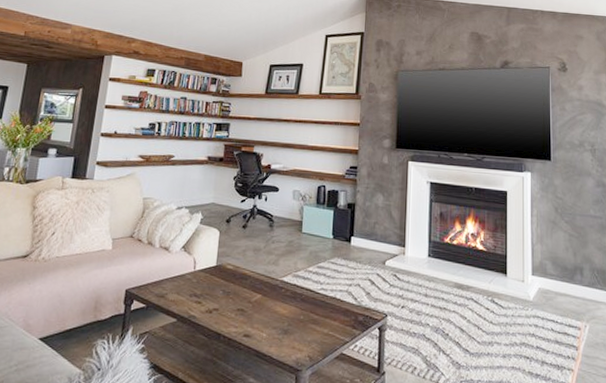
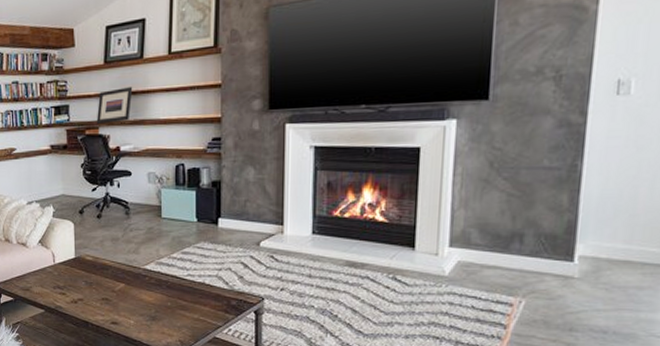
picture frame: none [252,115,287,144] -> present [96,87,133,124]

